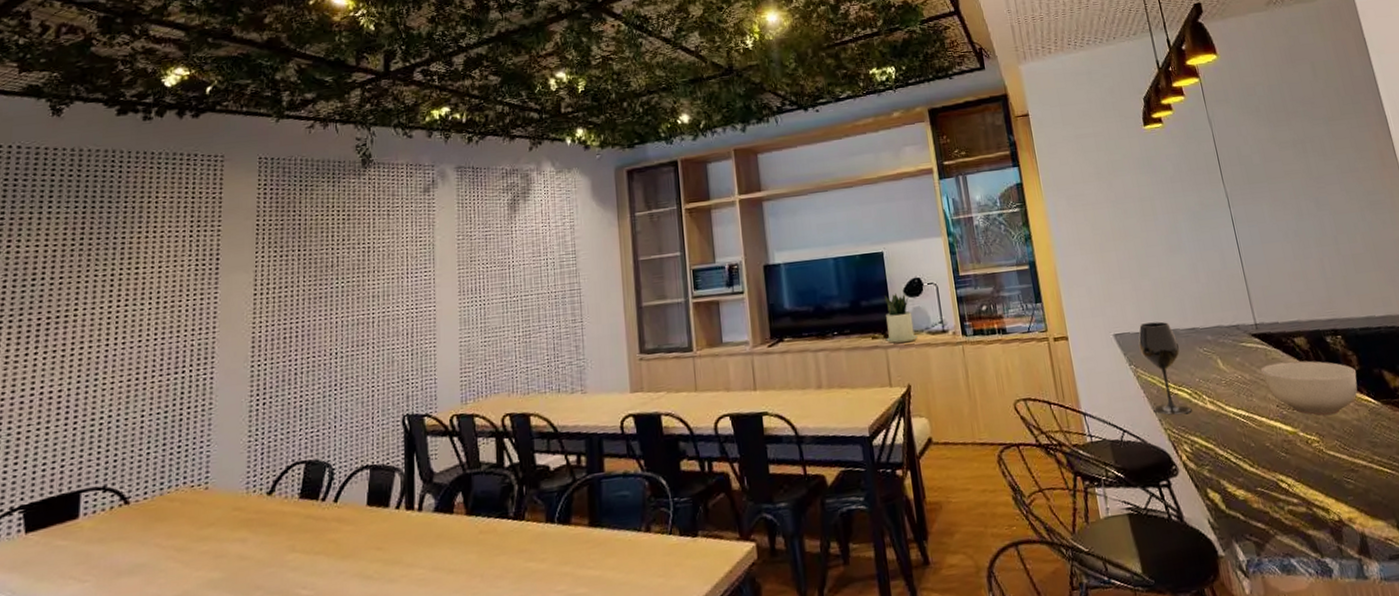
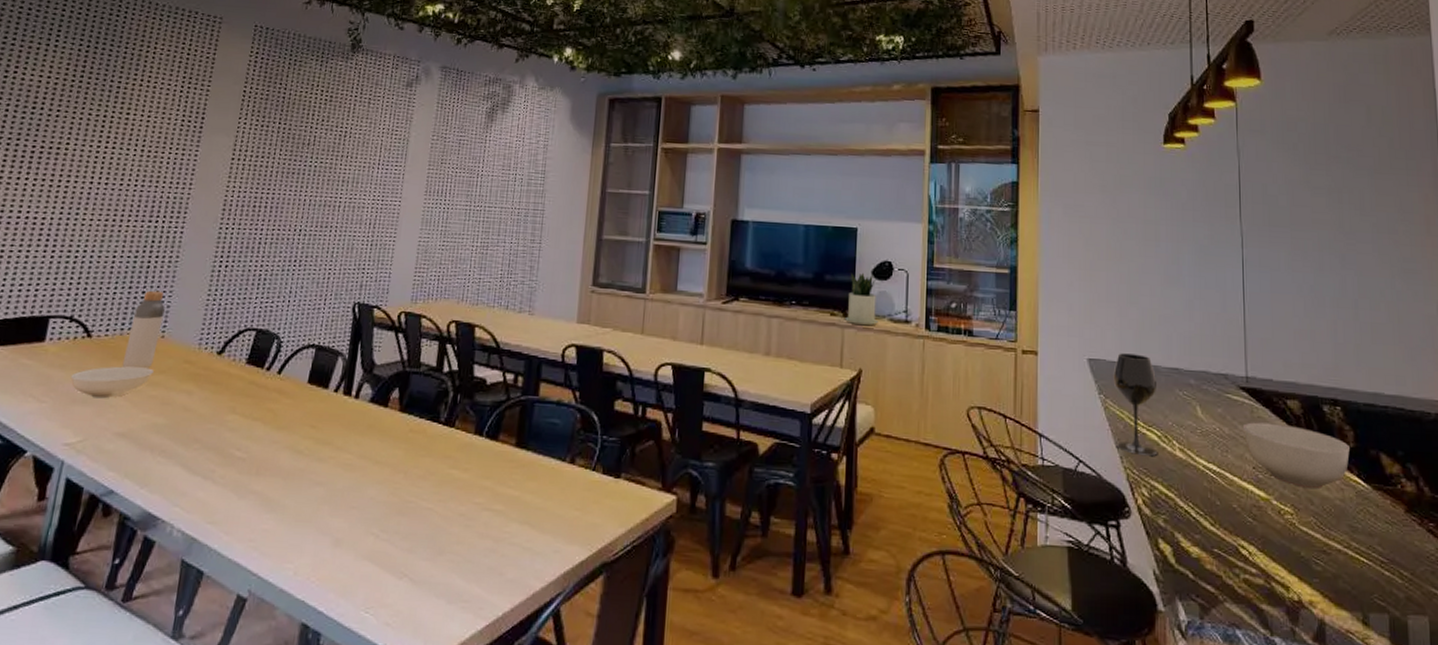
bowl: none [112,523,203,566] -> present [70,366,155,399]
bottle: none [166,441,205,529] -> present [122,290,165,369]

